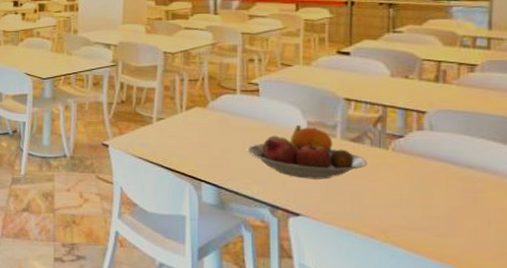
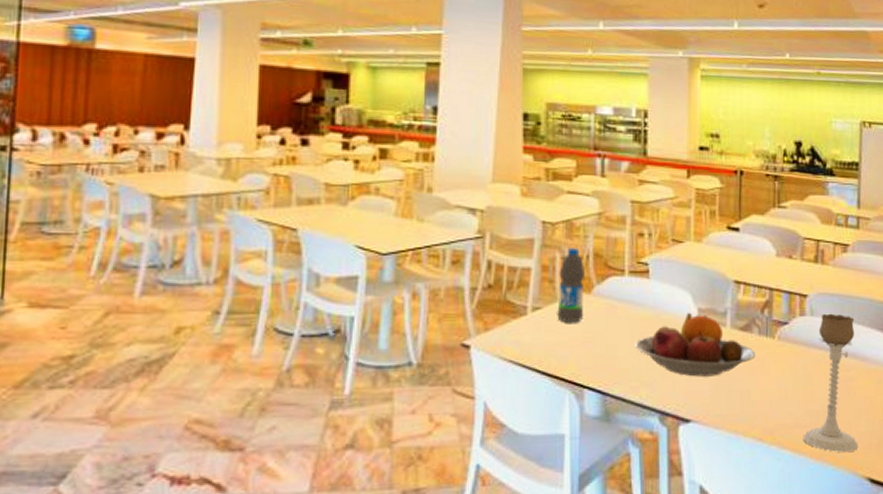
water bottle: none [177,72,201,131] -> present [557,248,585,323]
candle holder: none [420,129,486,257] -> present [803,313,858,452]

